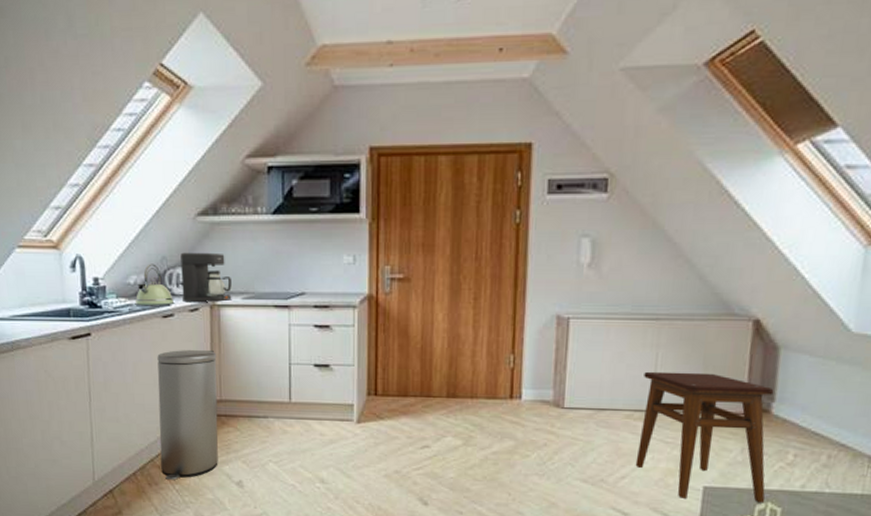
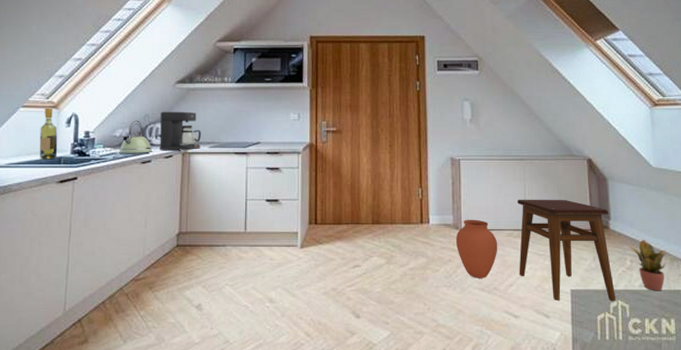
bottle: none [41,248,66,312] -> present [39,108,58,160]
pedal bin: present [157,350,219,481] -> none [129,190,185,307]
vase: none [554,395,611,468] -> present [455,219,498,278]
potted plant: none [794,429,854,494] -> present [628,240,670,291]

